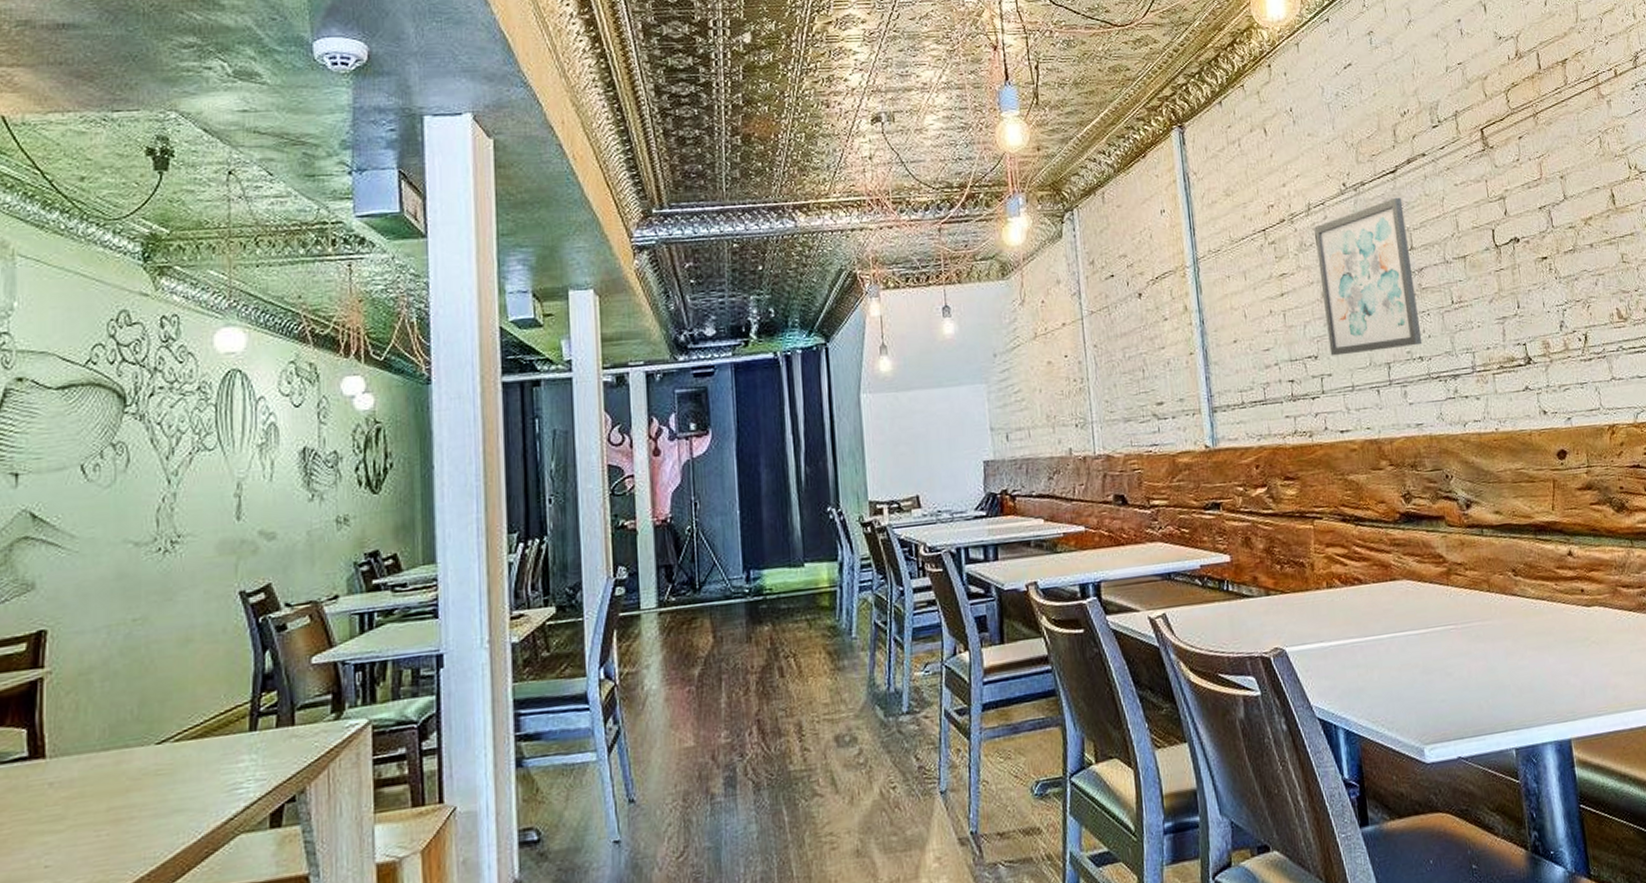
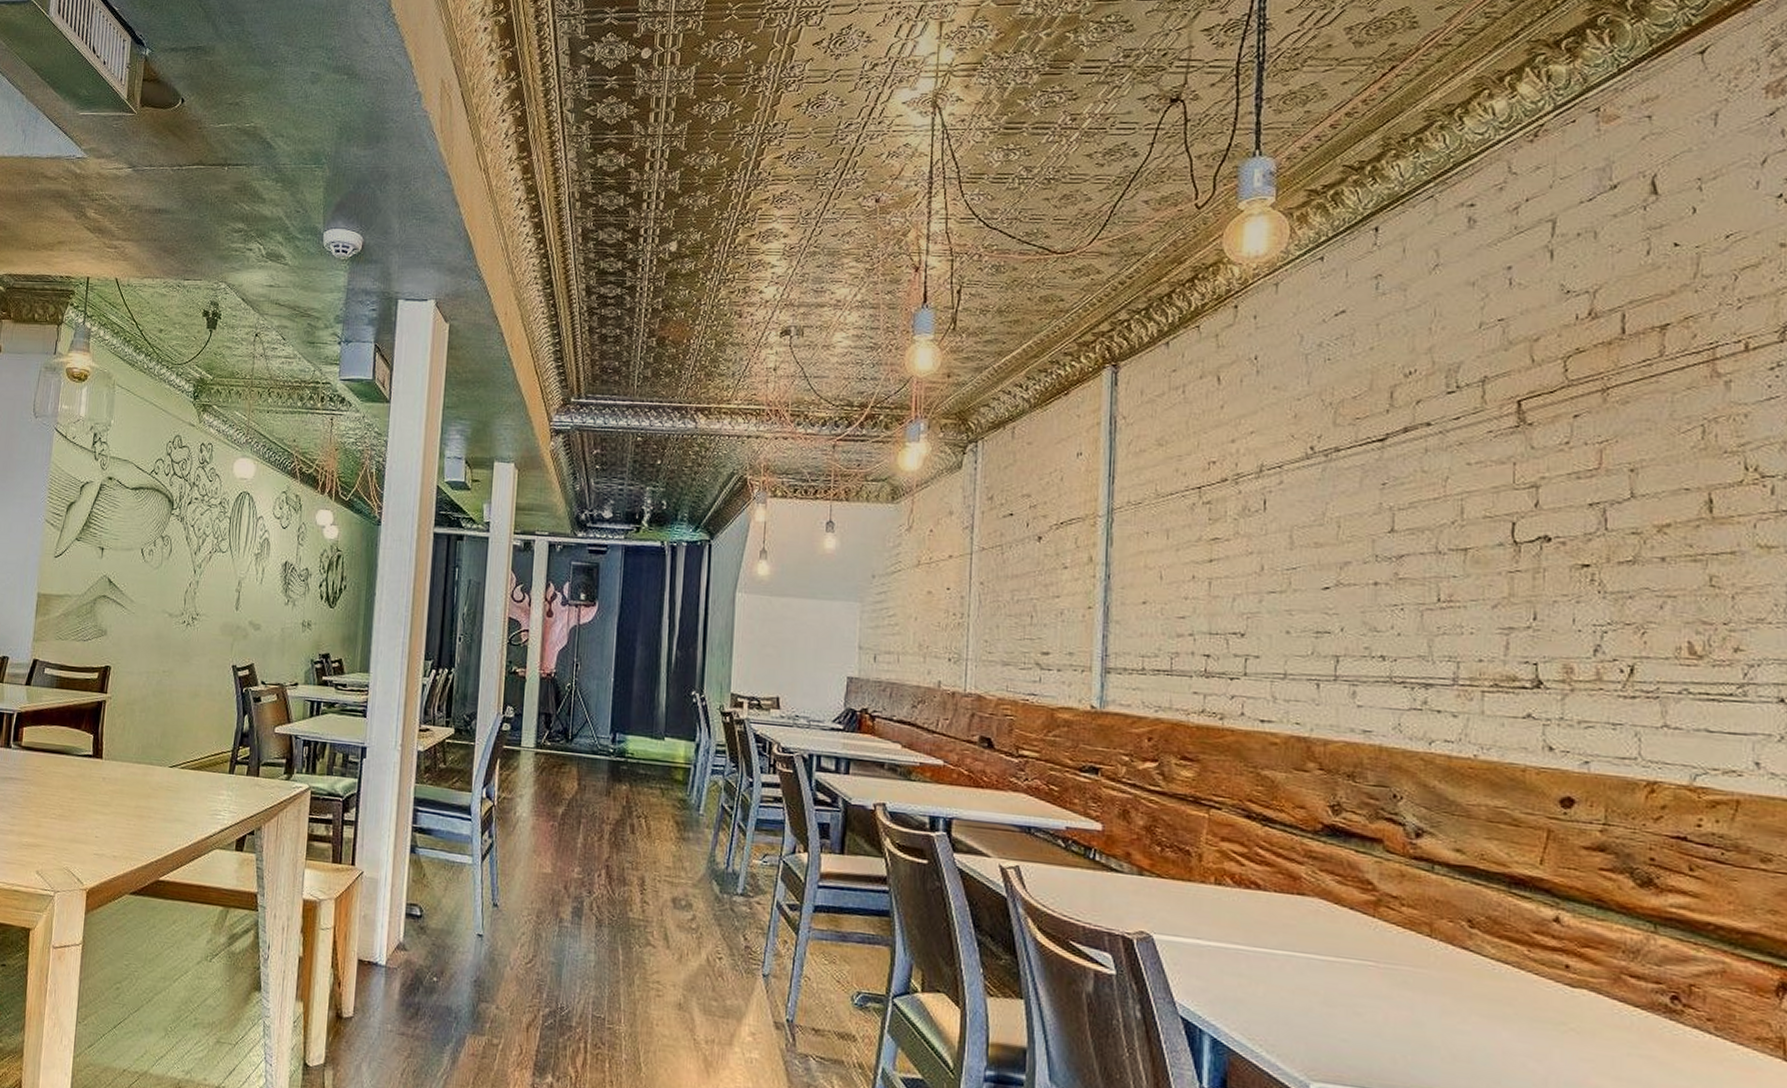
wall art: present [1314,197,1423,356] -> none [1261,469,1389,643]

